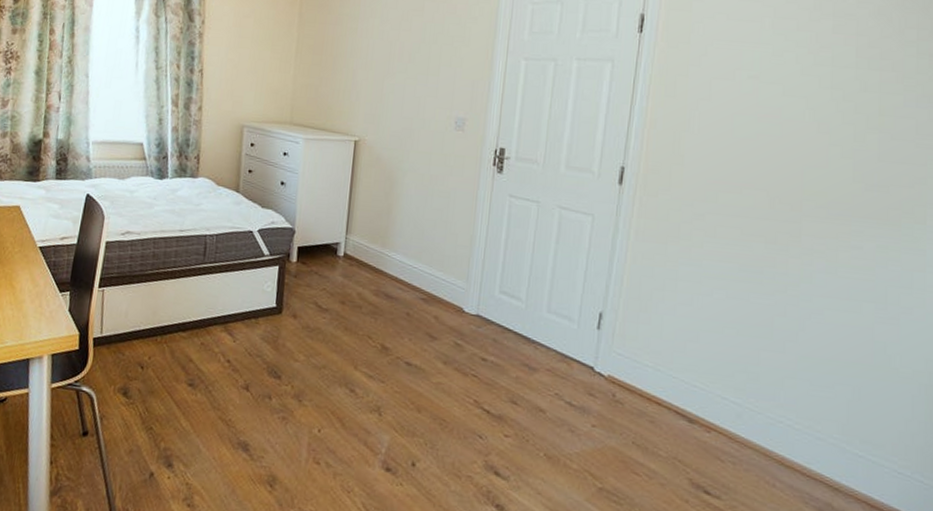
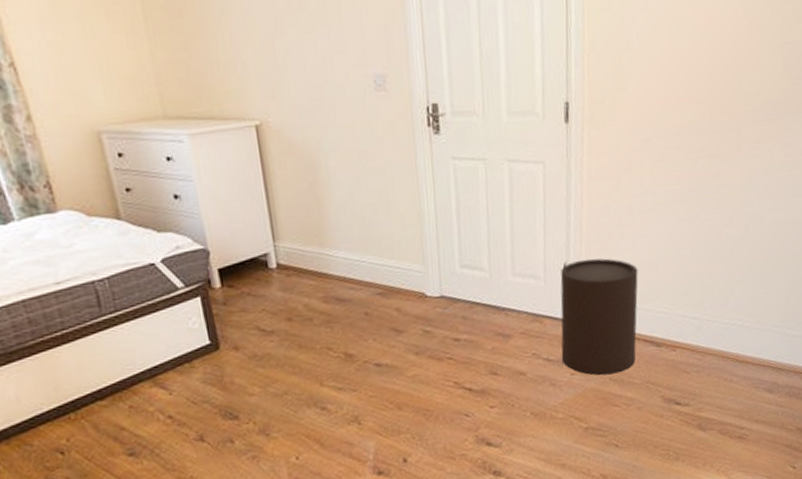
trash can: none [584,313,676,439] -> present [560,258,638,375]

